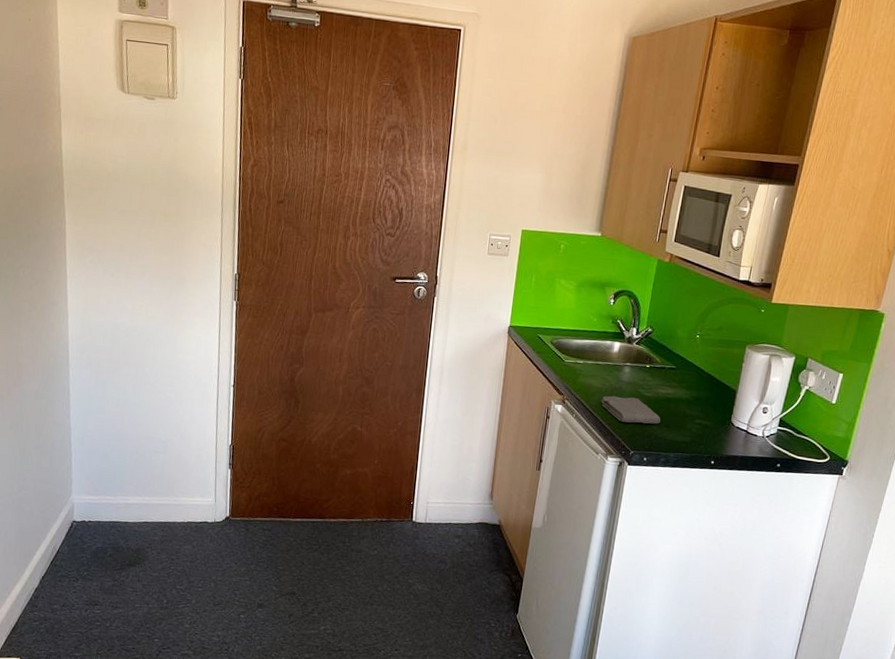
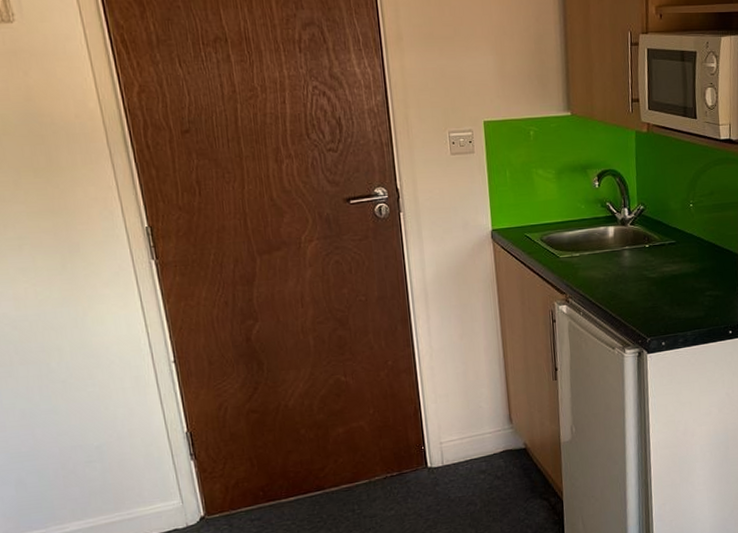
washcloth: present [601,396,661,424] -> none [607,281,672,310]

